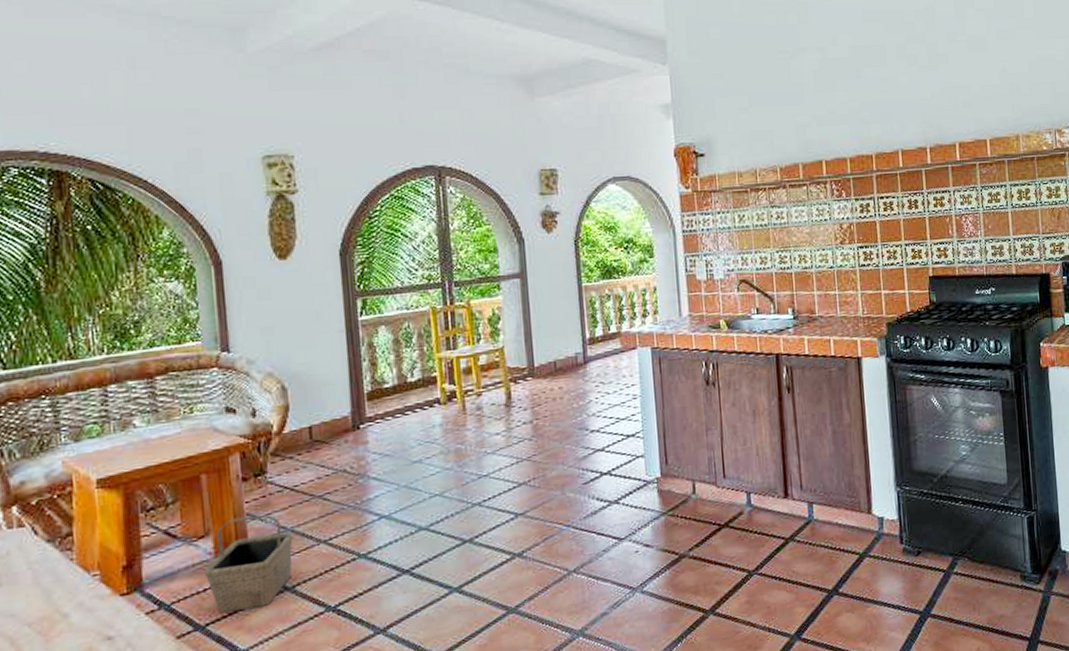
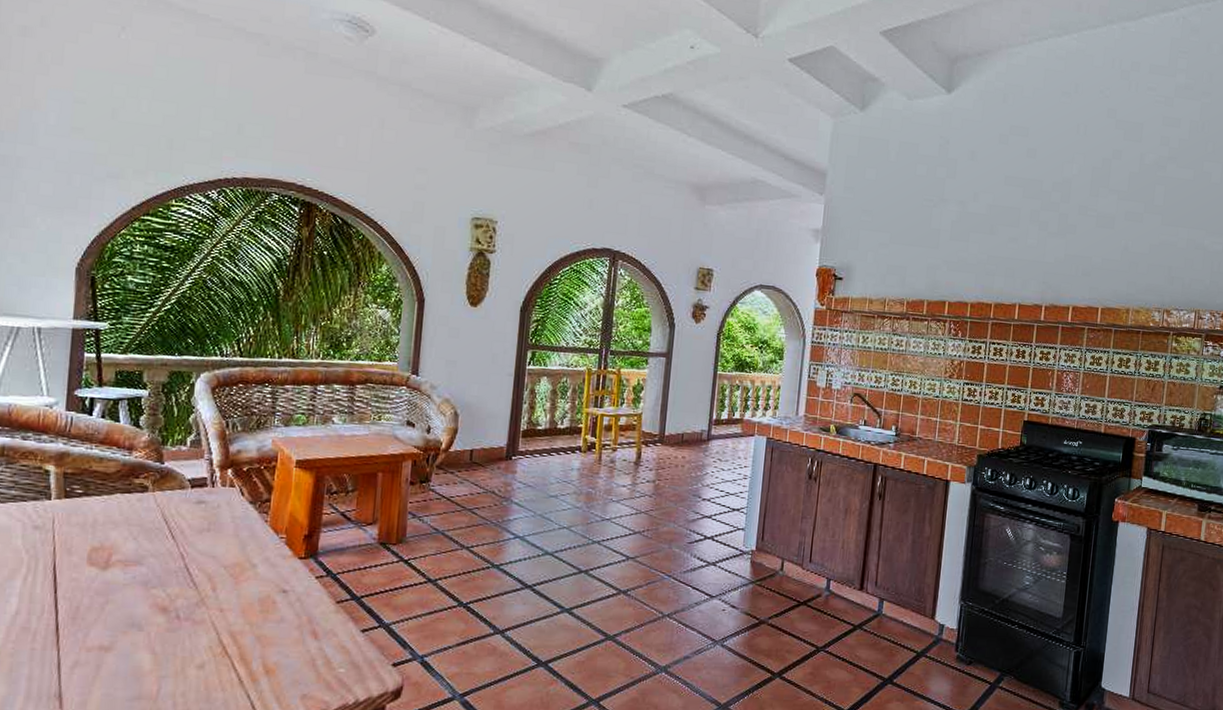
basket: present [203,514,293,613] -> none [366,513,443,591]

